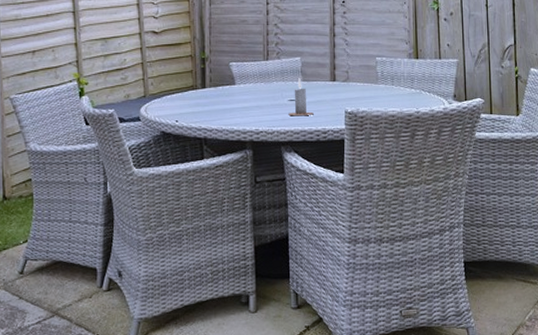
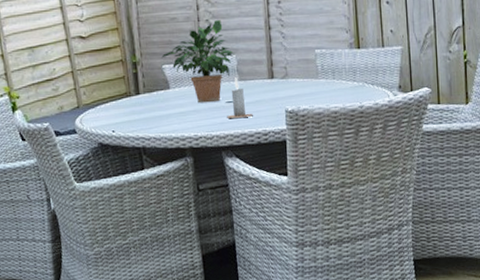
potted plant: none [229,25,300,100] -> present [161,20,235,103]

